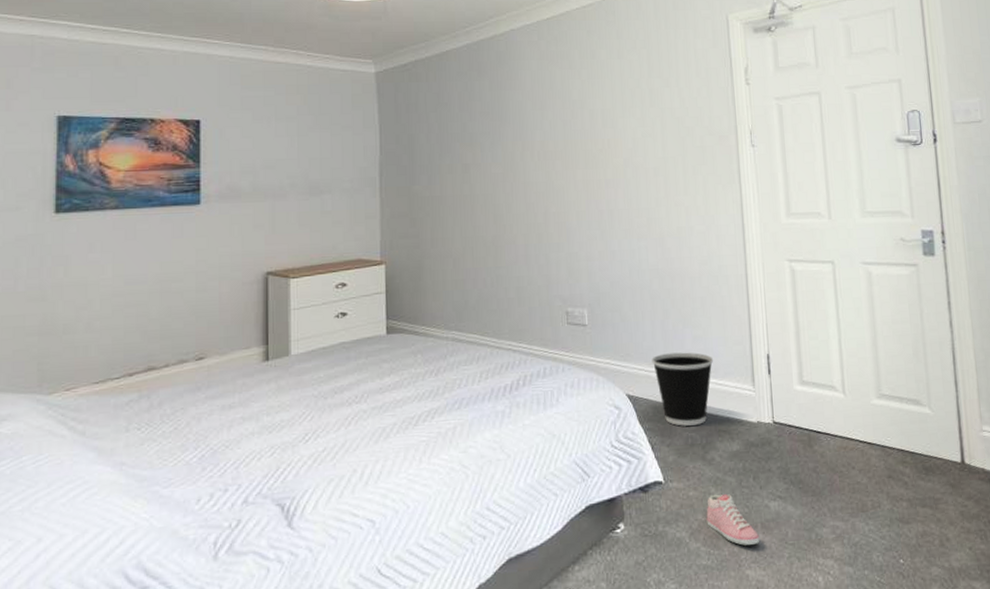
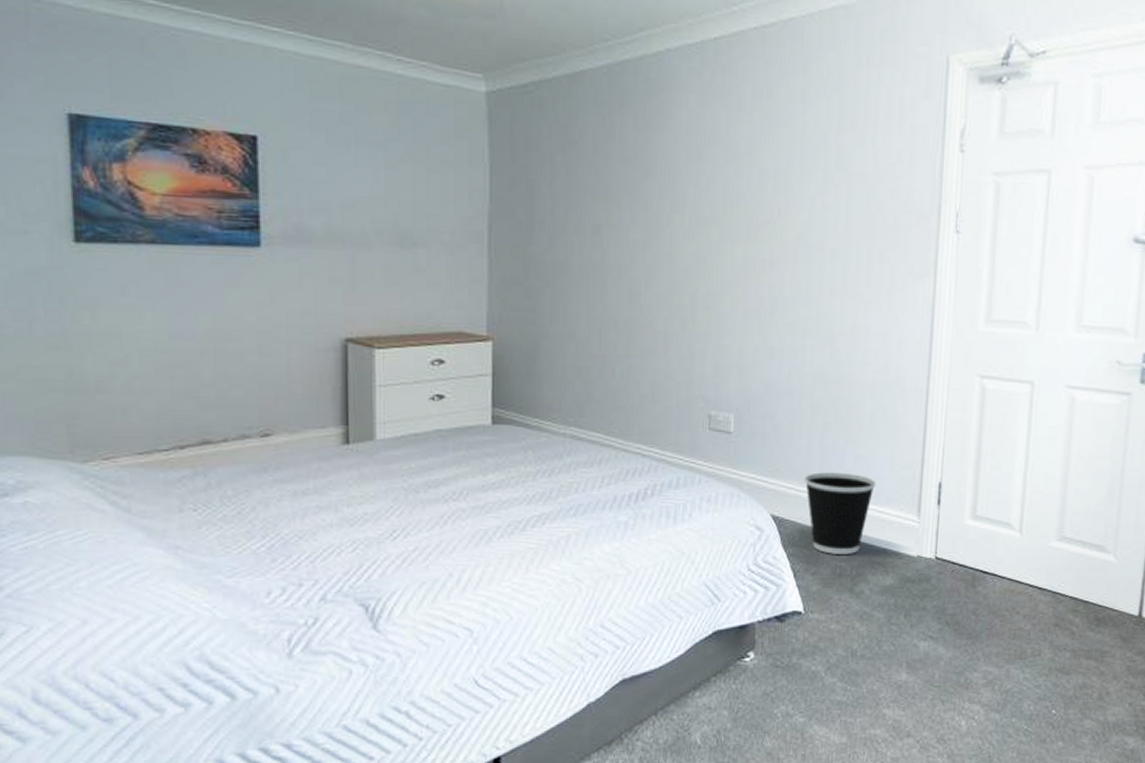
sneaker: present [706,494,760,546] -> none [846,629,904,684]

